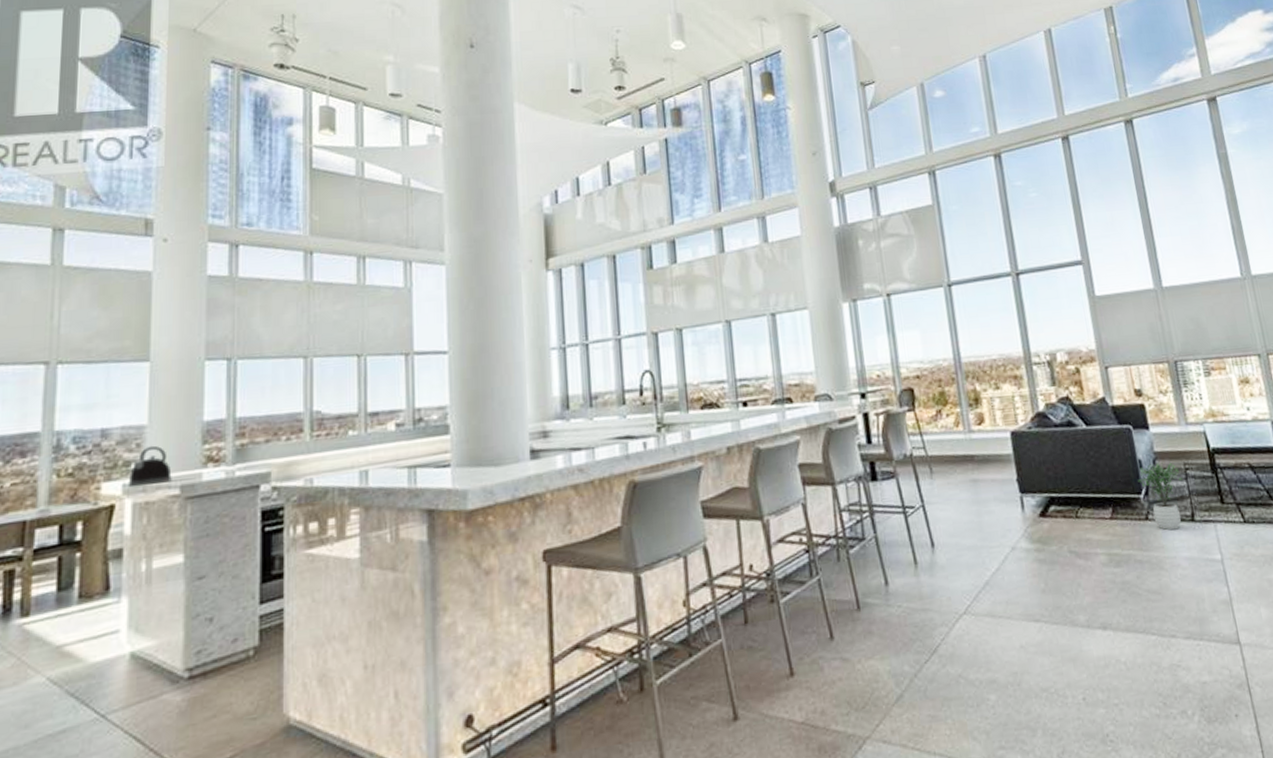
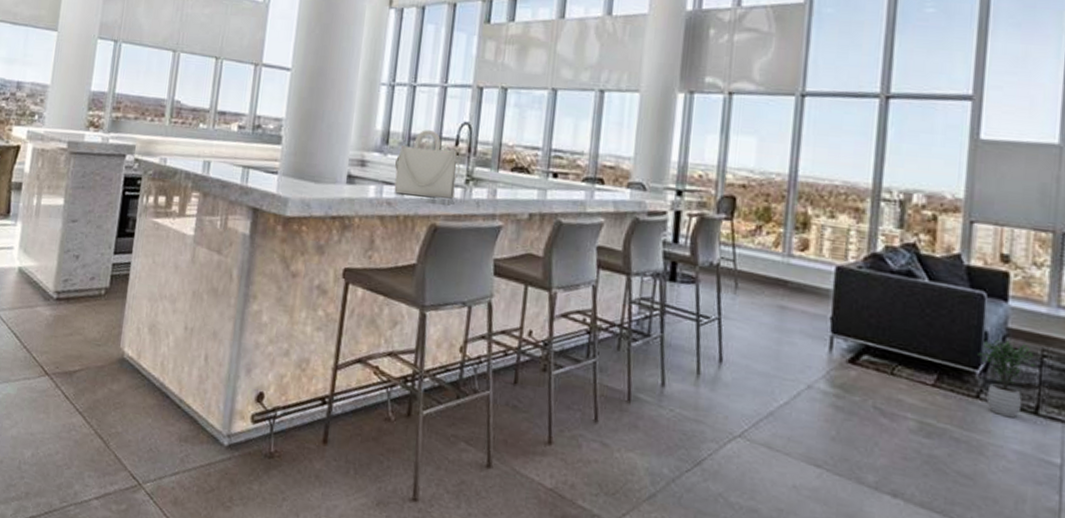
kettle: present [128,445,172,488] -> none [31,103,63,137]
handbag: none [580,385,649,458] -> present [394,130,460,199]

